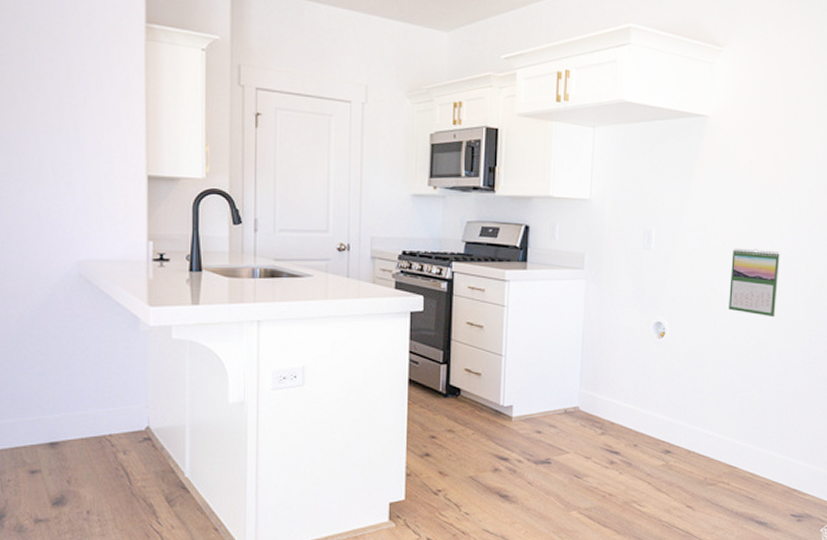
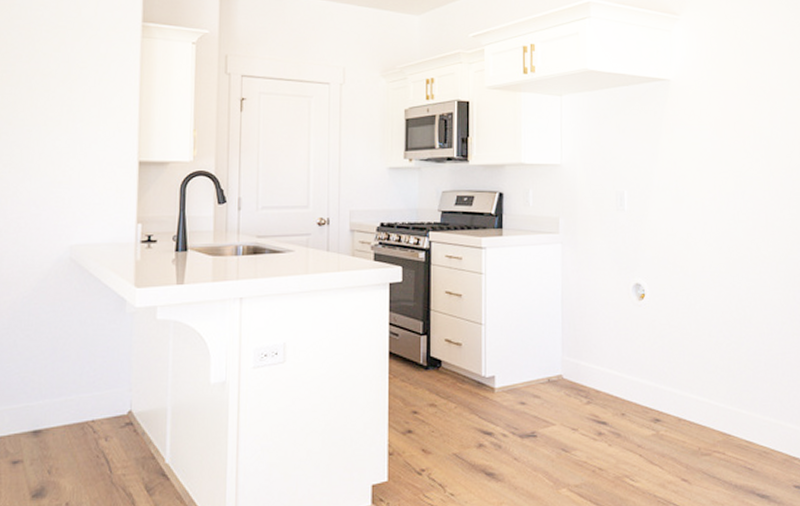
calendar: present [729,248,780,318] -> none [705,205,756,275]

